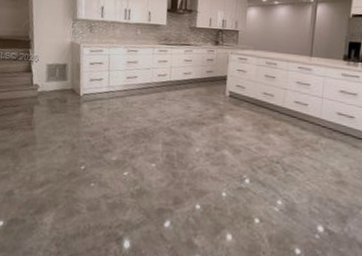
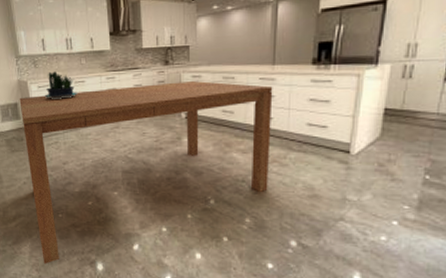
dining table: none [65,59,310,239] -> present [19,81,273,264]
potted plant: none [95,38,129,66] -> present [44,71,78,99]

